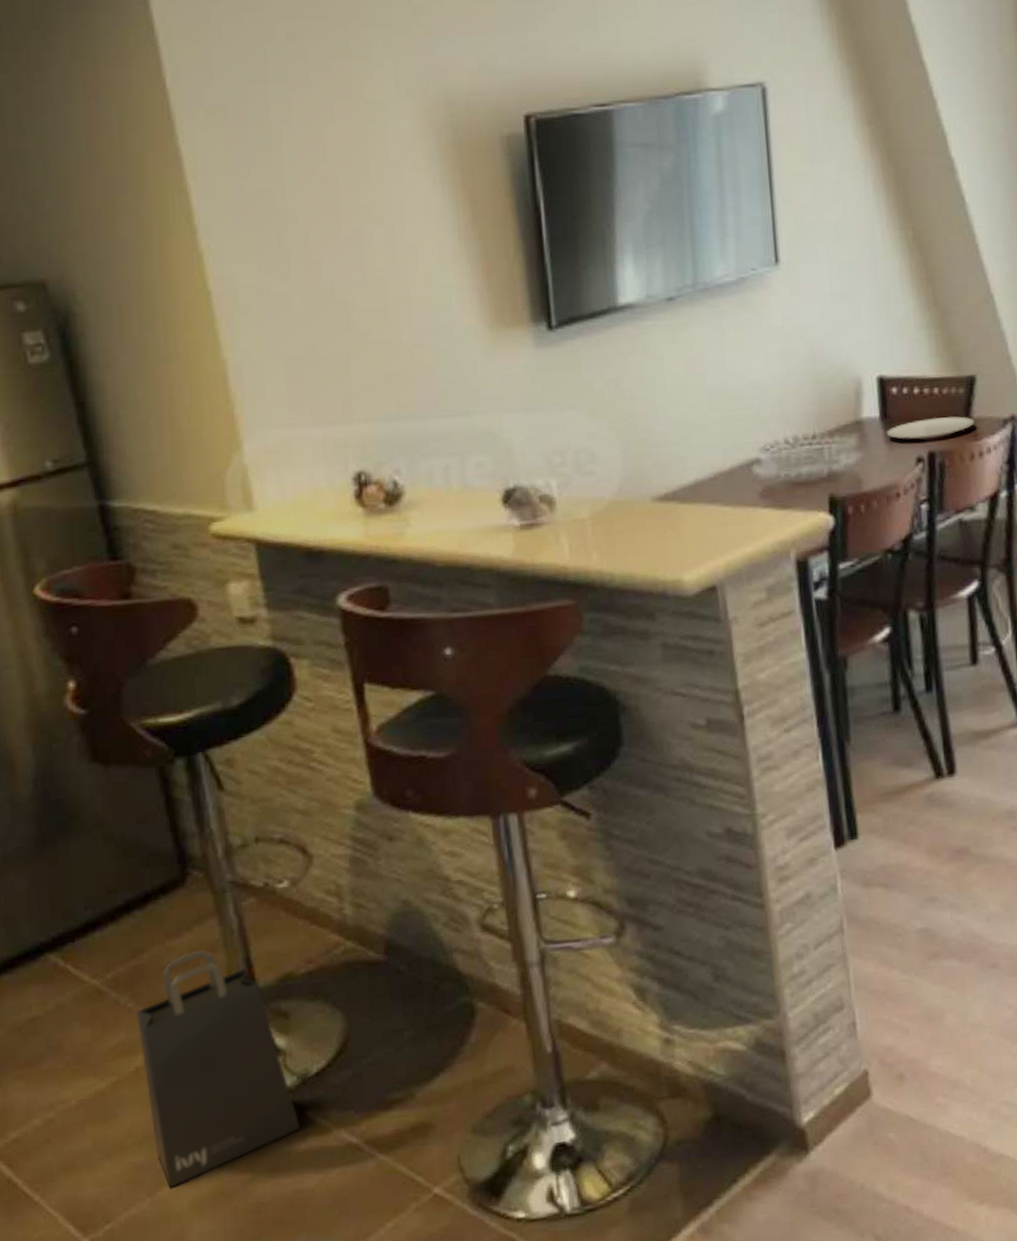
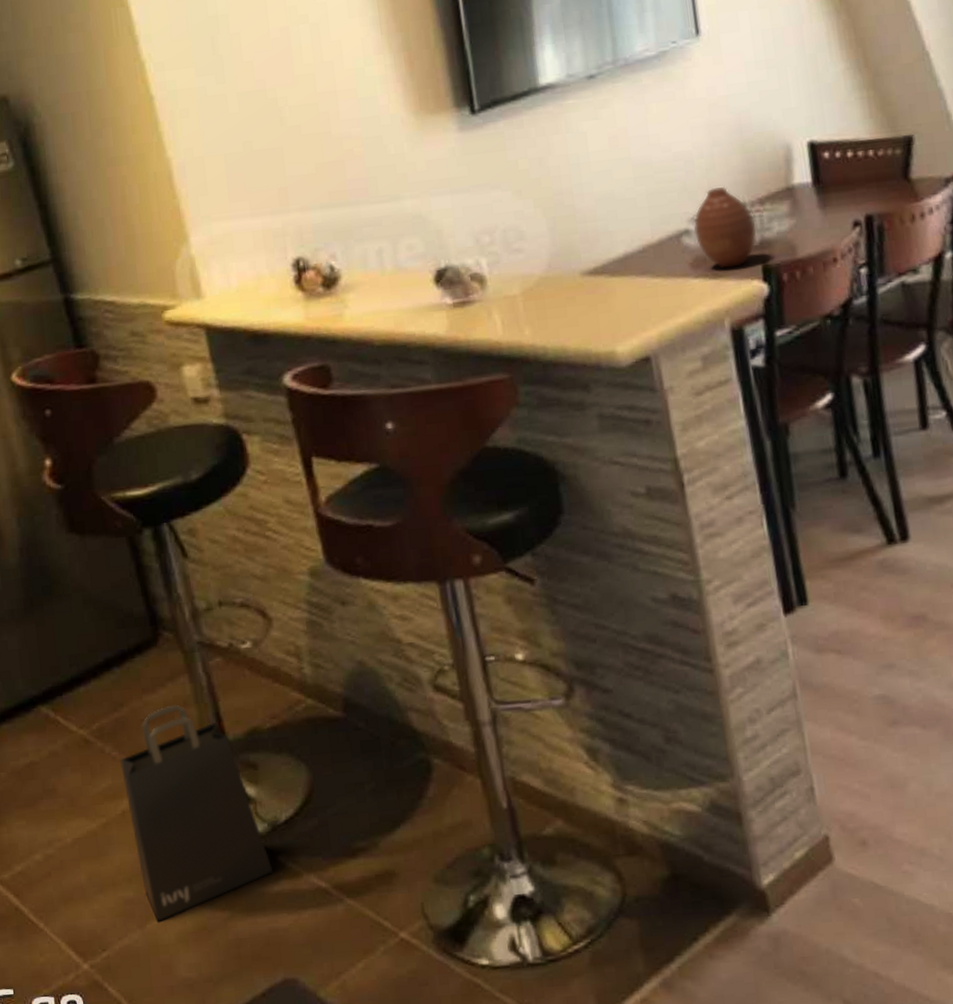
vase: none [764,417,825,499] -> present [693,187,757,268]
plate: present [886,416,975,440] -> none [819,177,915,204]

